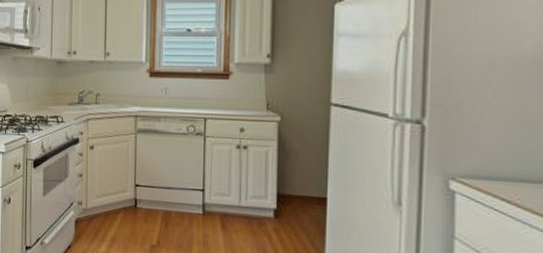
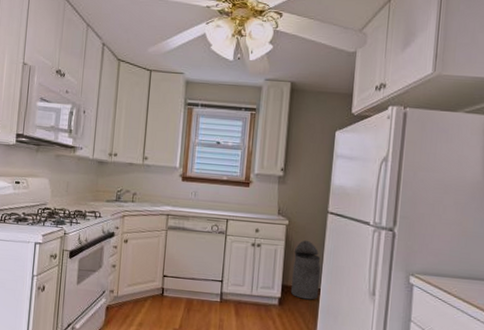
trash can: none [288,139,326,212] -> present [290,240,321,300]

